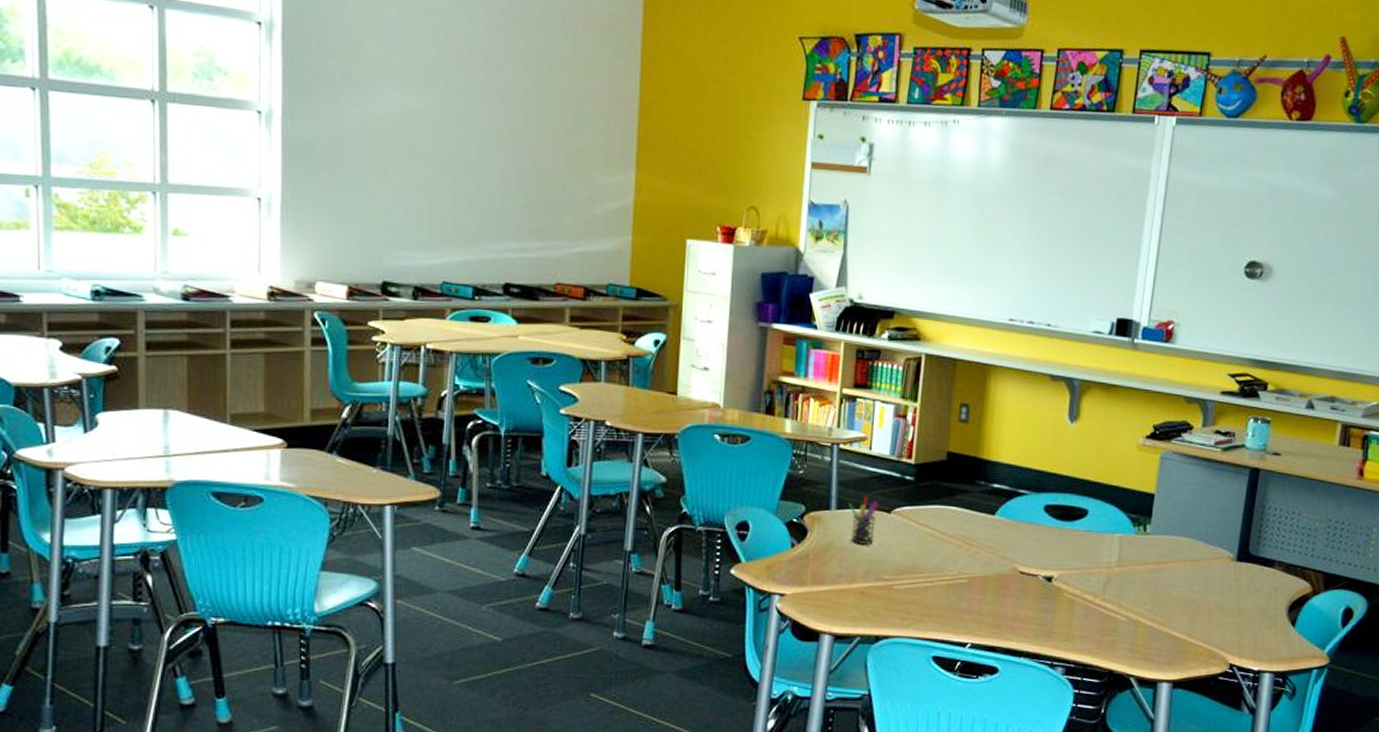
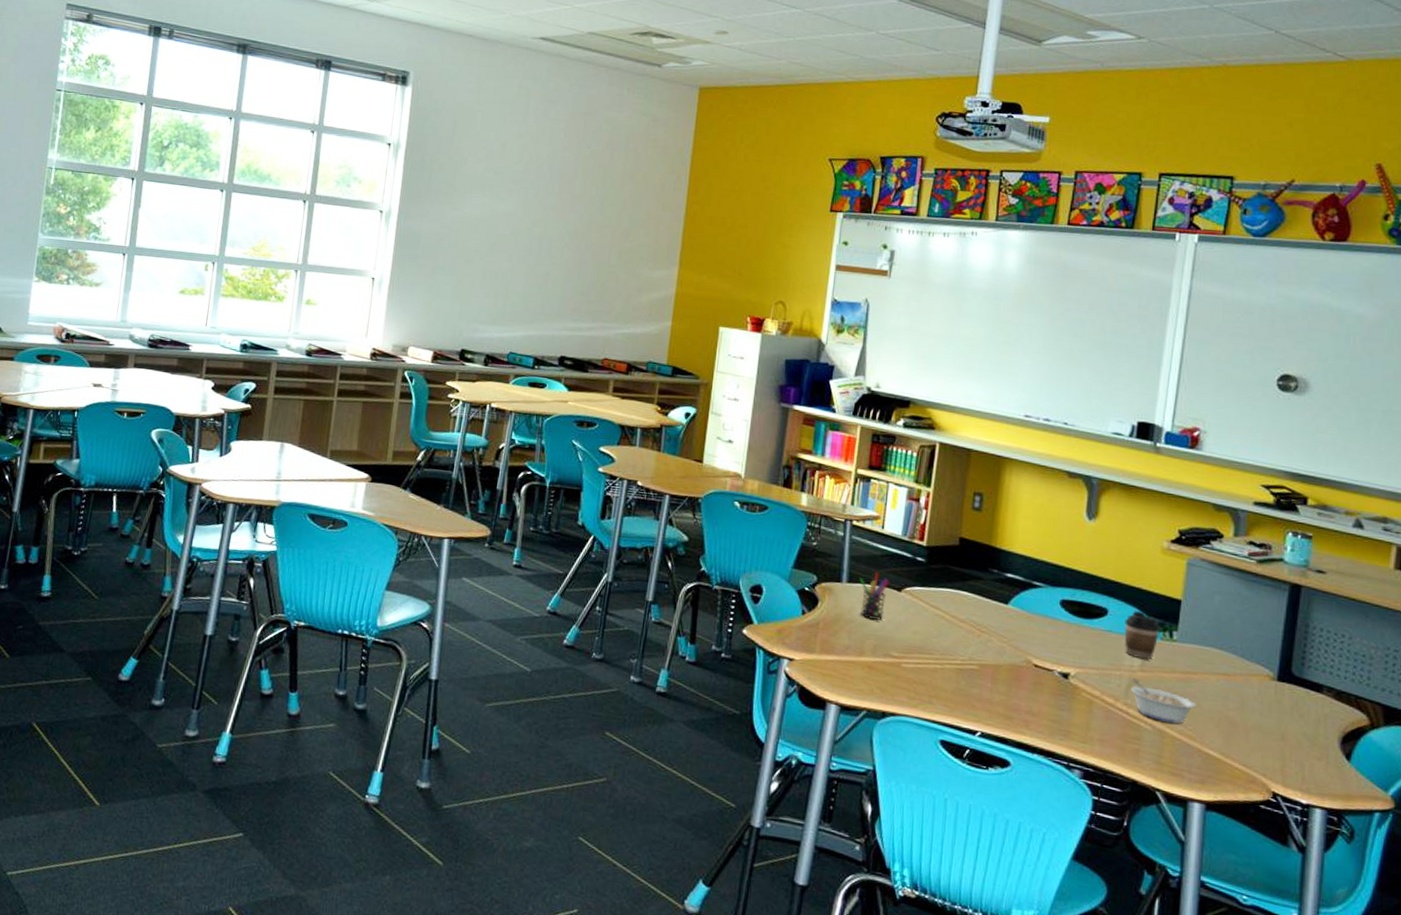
coffee cup: none [1103,509,1136,554] -> present [1124,611,1161,659]
legume: none [1109,574,1166,613] -> present [1131,678,1196,724]

